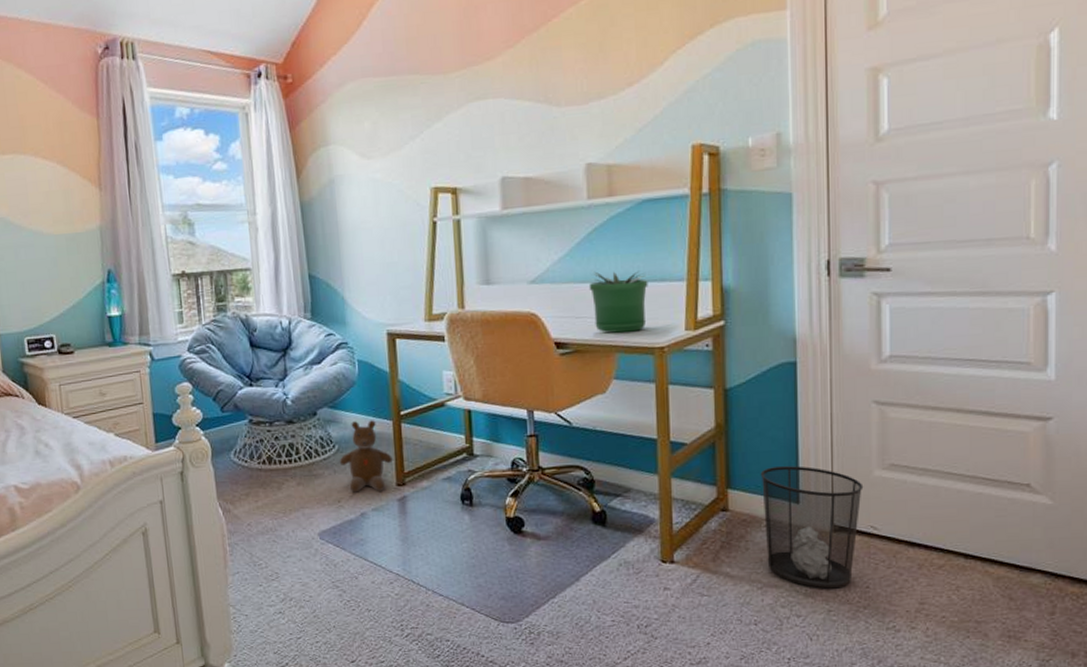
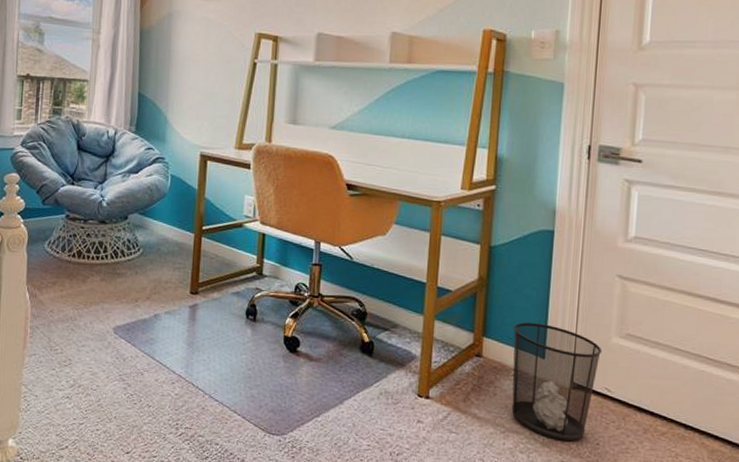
stuffed bear: present [339,420,393,493] -> none [141,229,190,297]
planter: present [588,270,650,333] -> none [381,126,435,184]

